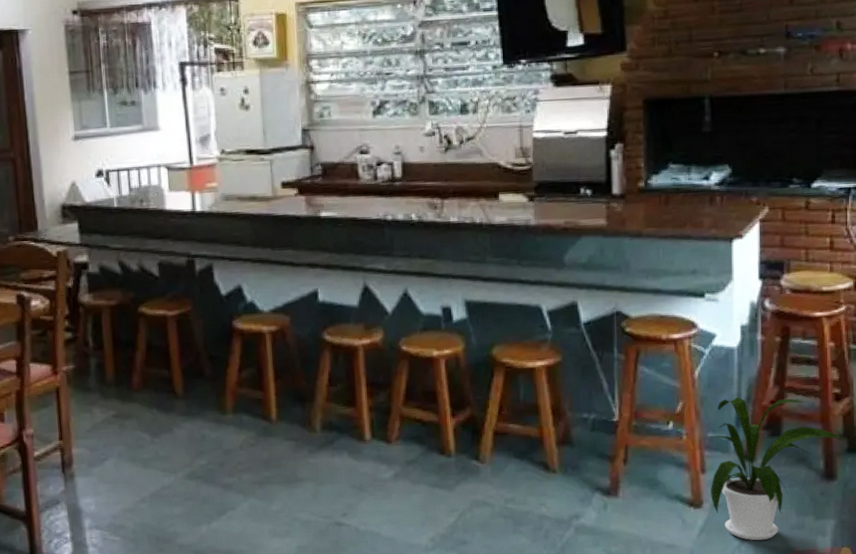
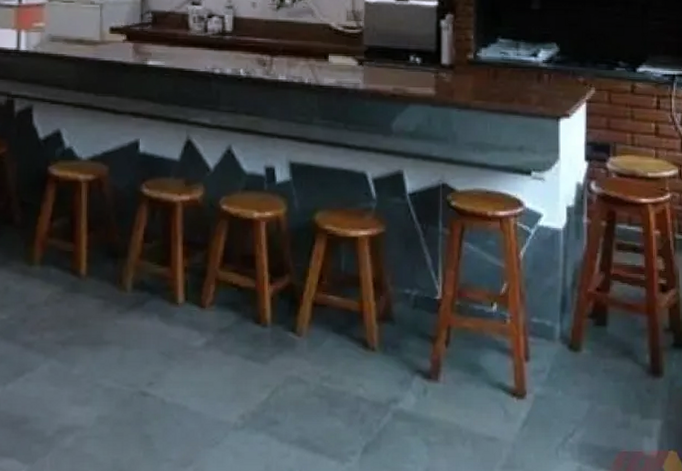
house plant: present [710,396,845,541] -> none [534,281,671,439]

